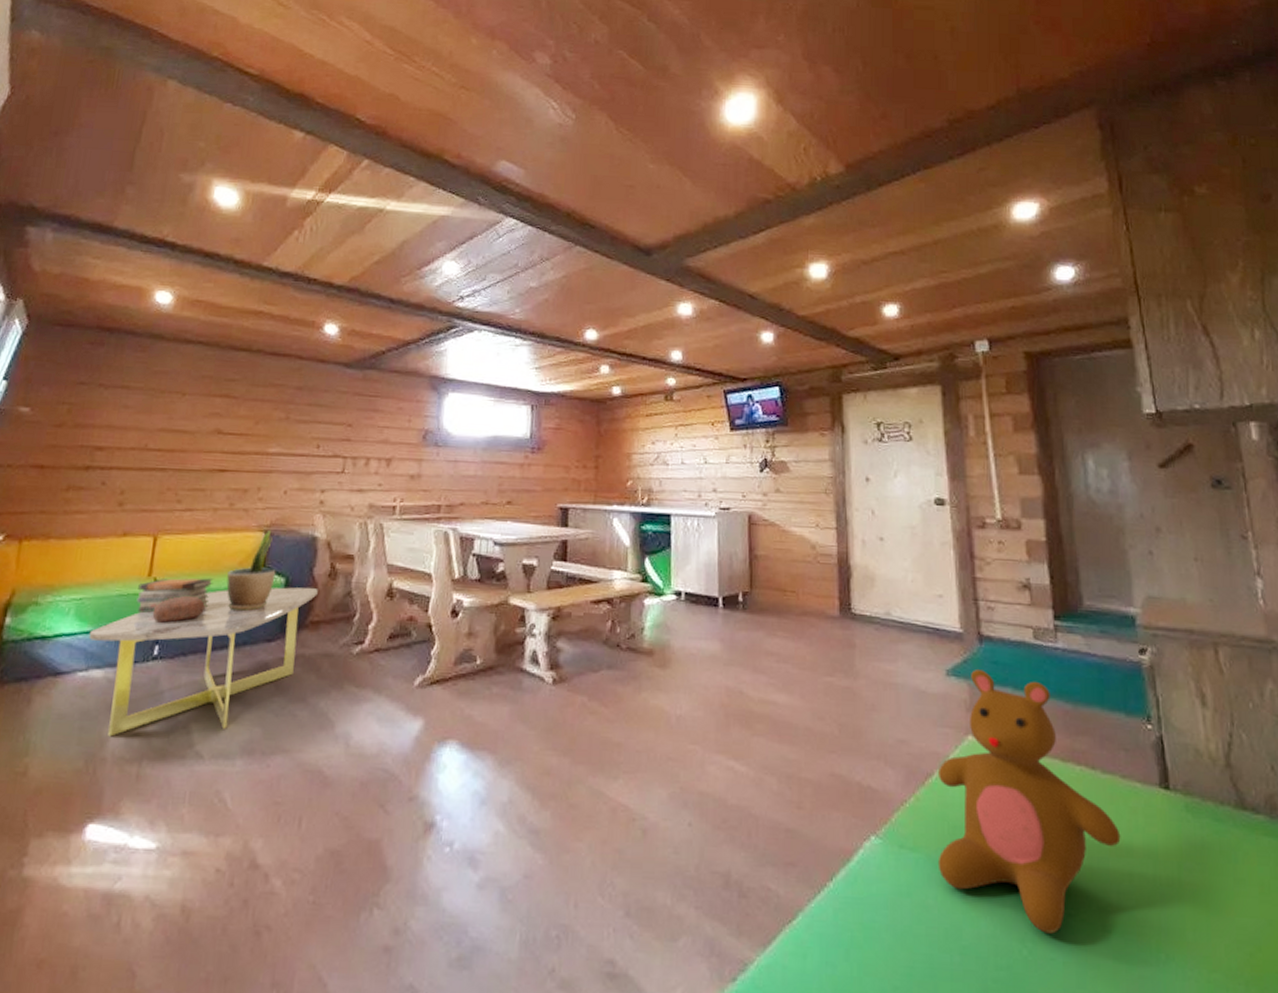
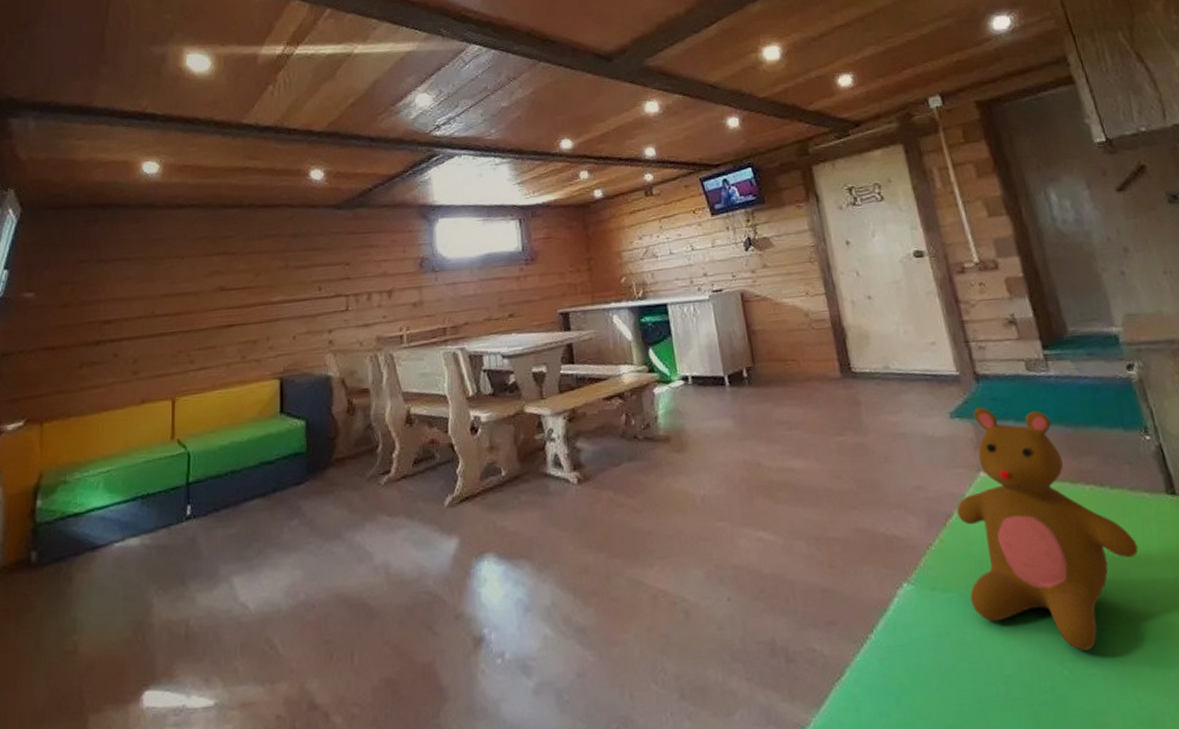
coffee table: present [88,587,318,737] -> none [121,425,339,602]
book stack: present [136,578,214,613] -> none [163,432,236,476]
decorative bowl: present [152,595,205,623] -> none [180,451,231,482]
potted plant: present [226,531,276,612] -> none [249,377,296,461]

